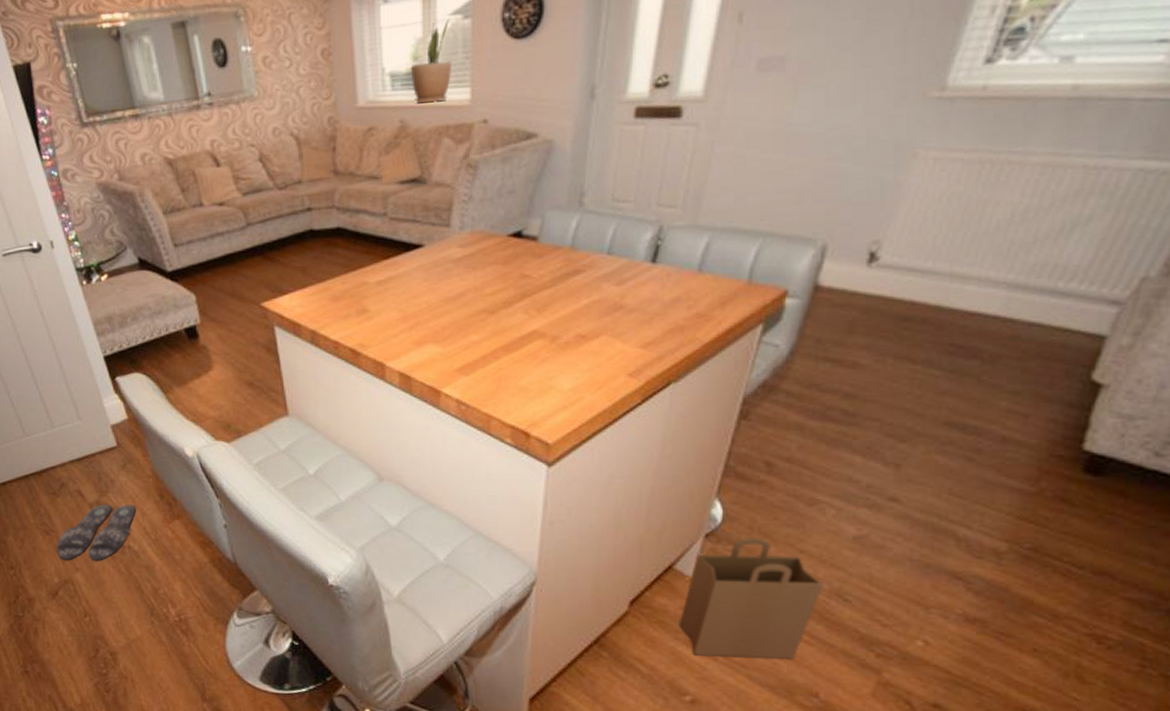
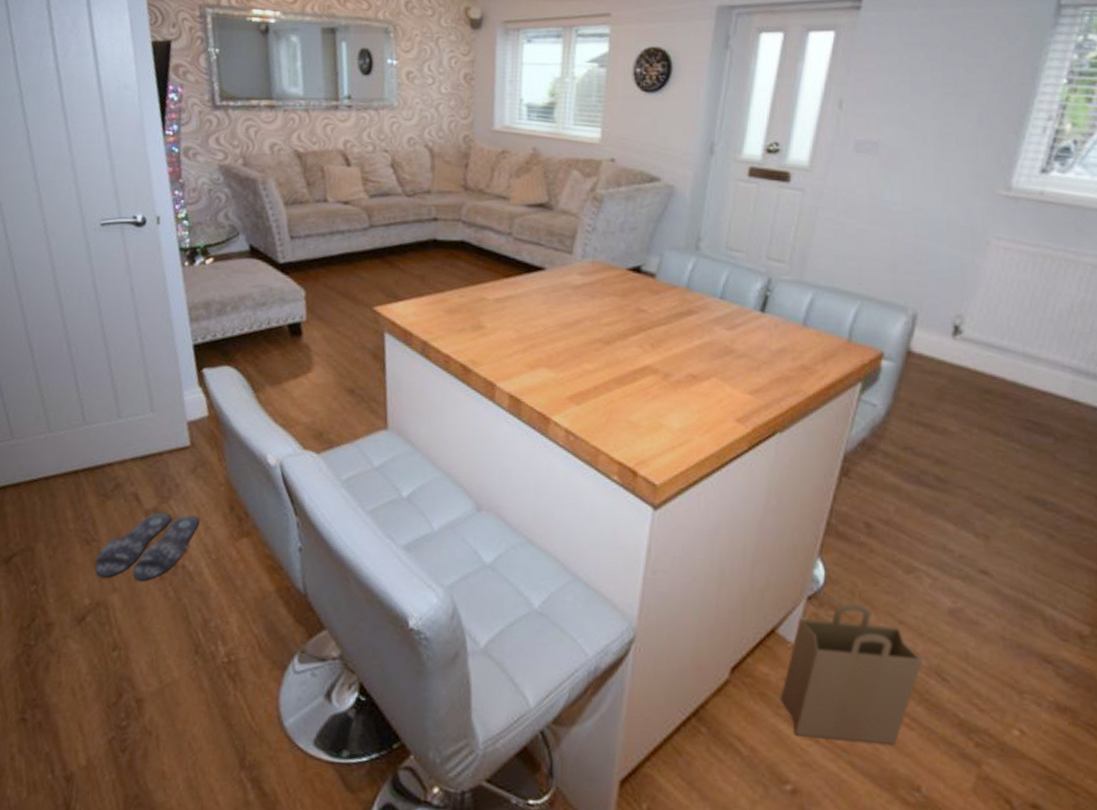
potted plant: present [411,18,453,105] -> none [547,65,587,137]

